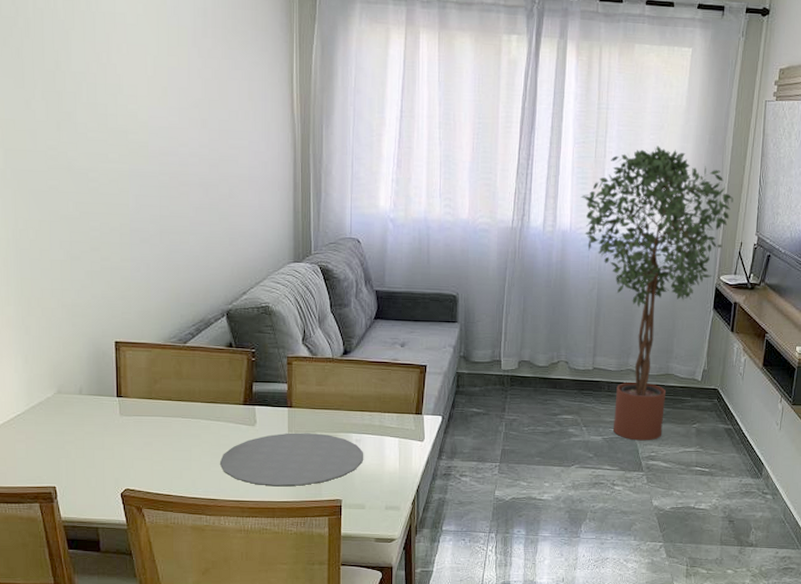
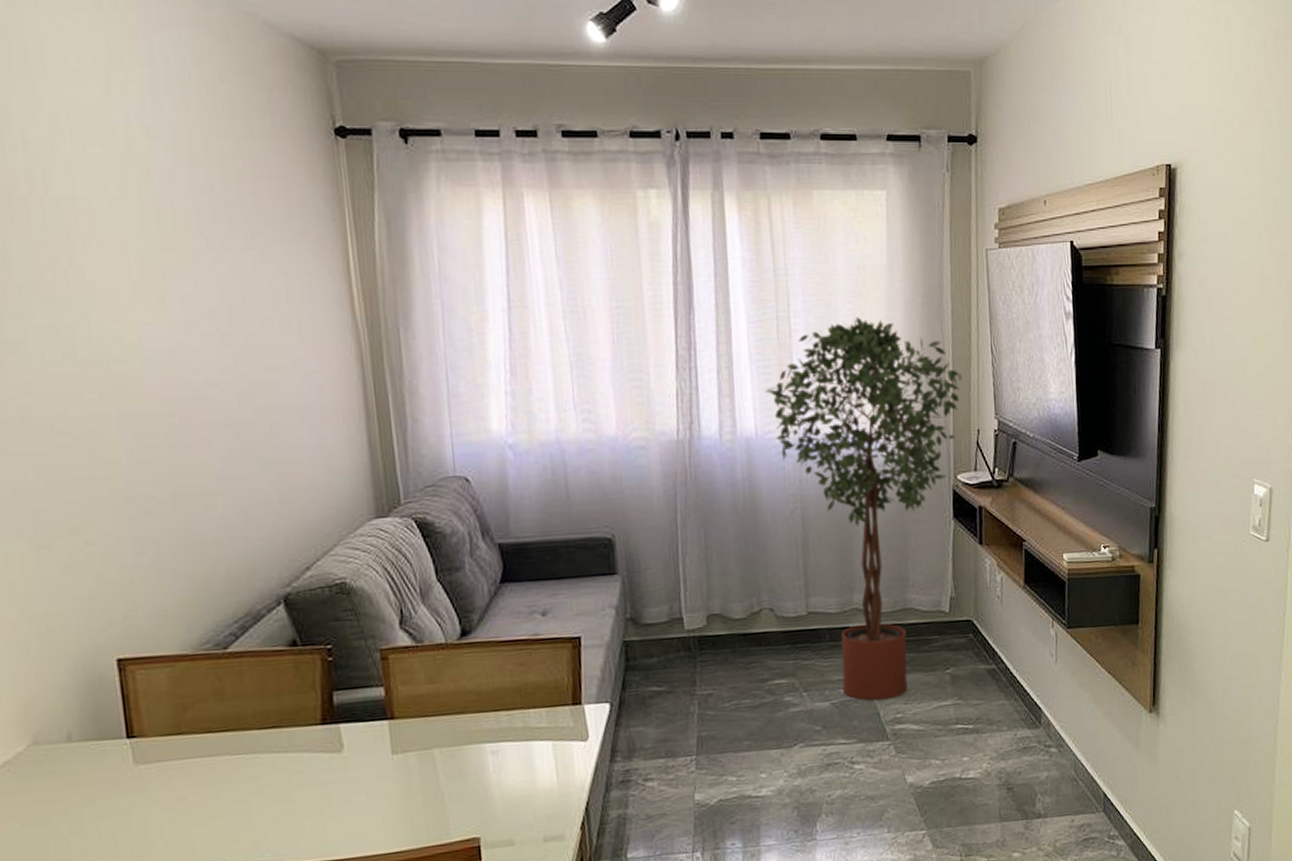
placemat: present [220,432,363,487] -> none [295,749,505,835]

